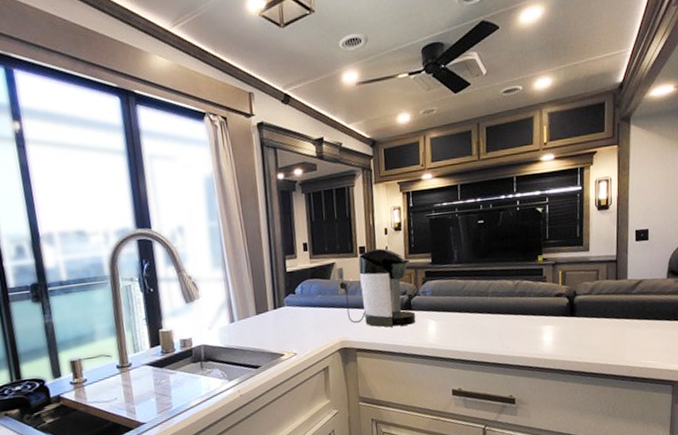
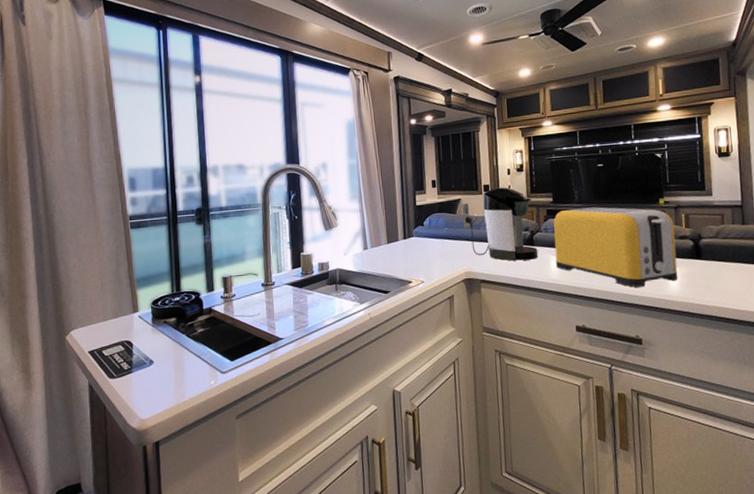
toaster: none [432,266,552,348] -> present [553,207,679,287]

